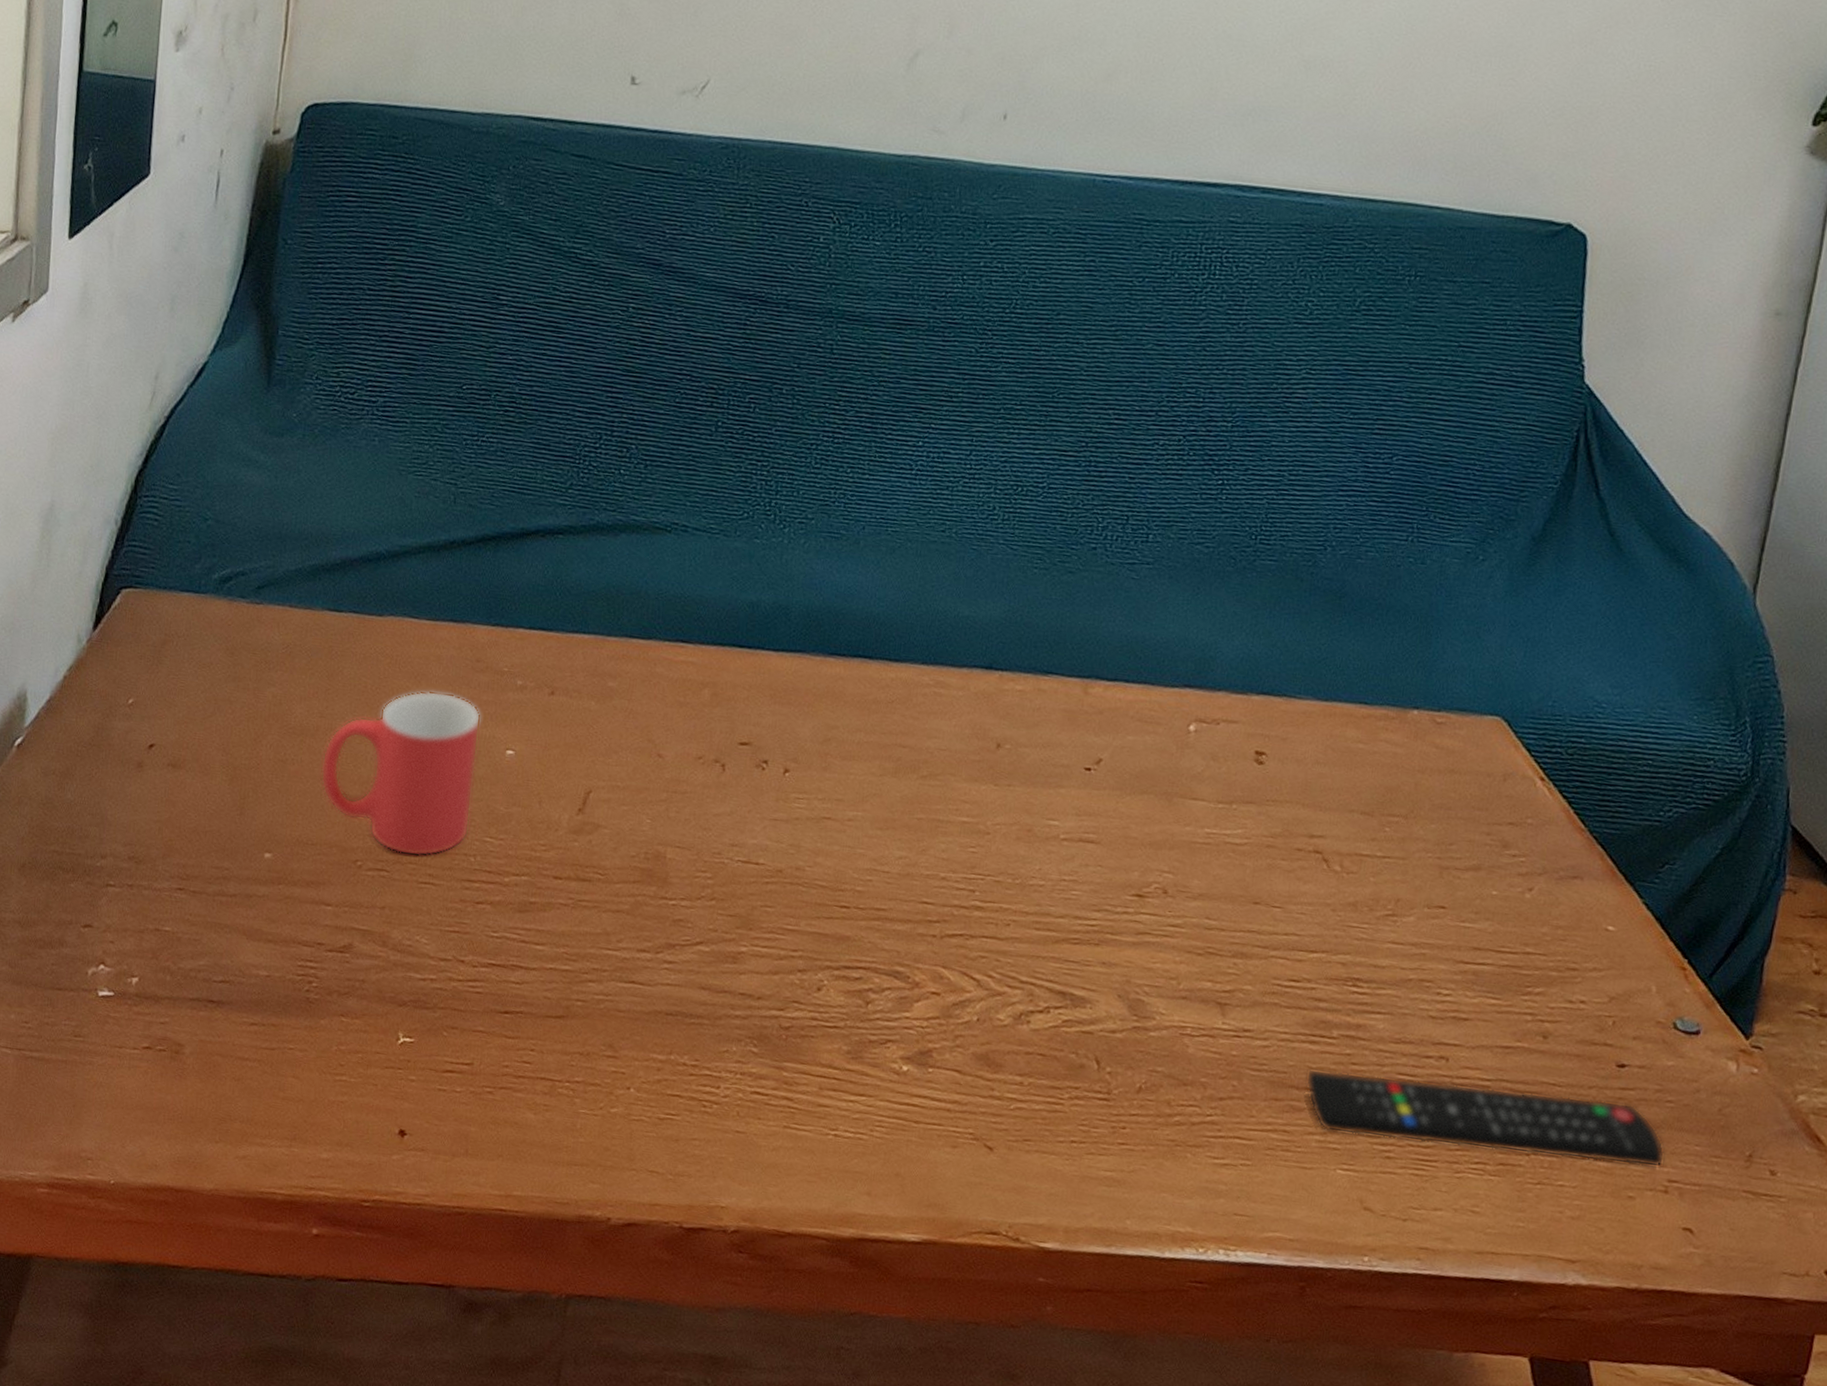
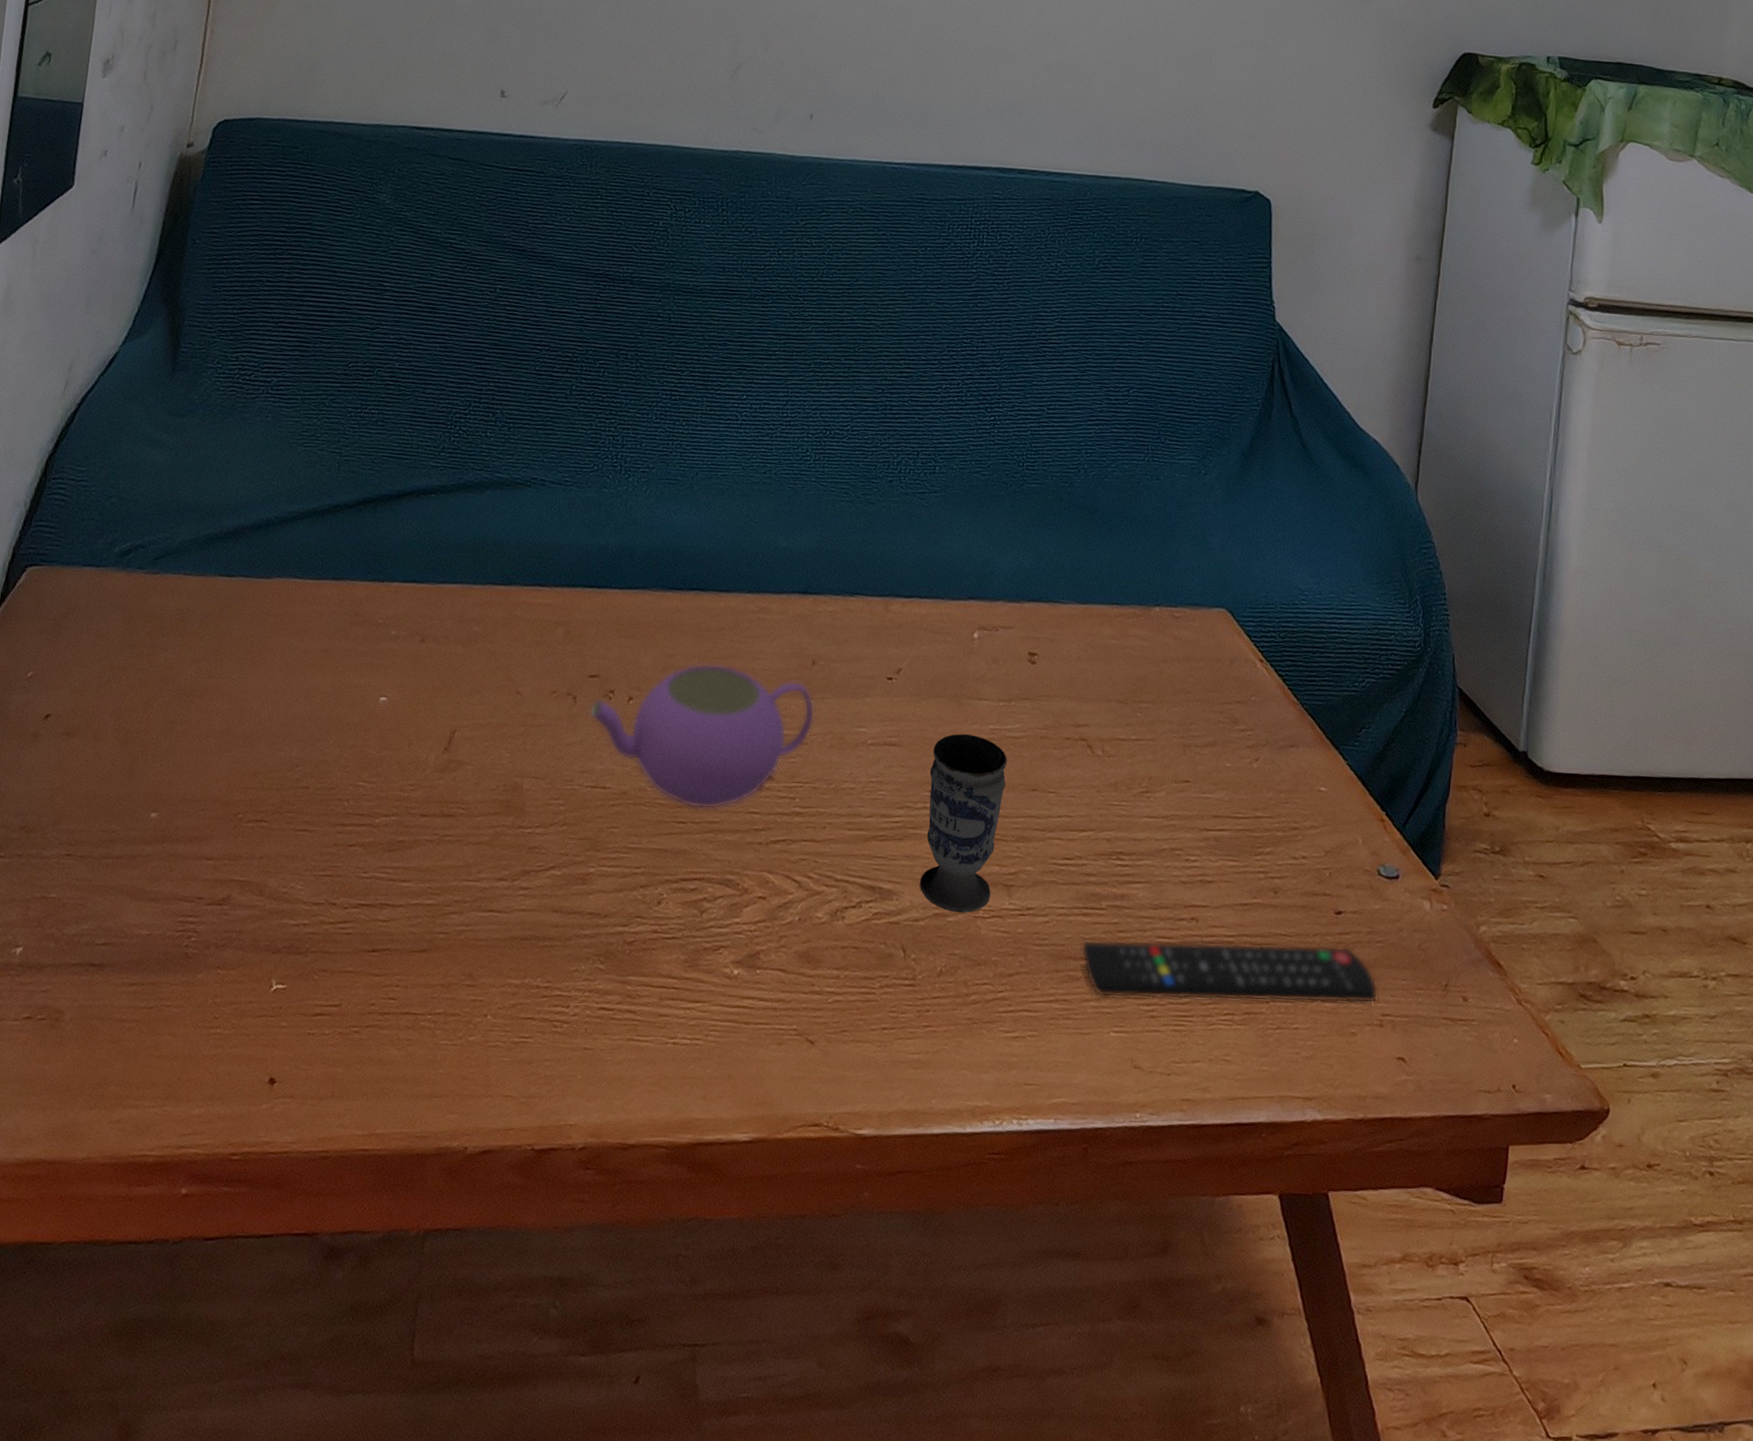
mug: present [320,690,481,857] -> none [206,645,358,805]
teapot: none [739,737,1000,897] -> present [589,663,815,810]
cup: none [1118,835,1226,1029] -> present [920,733,1007,913]

